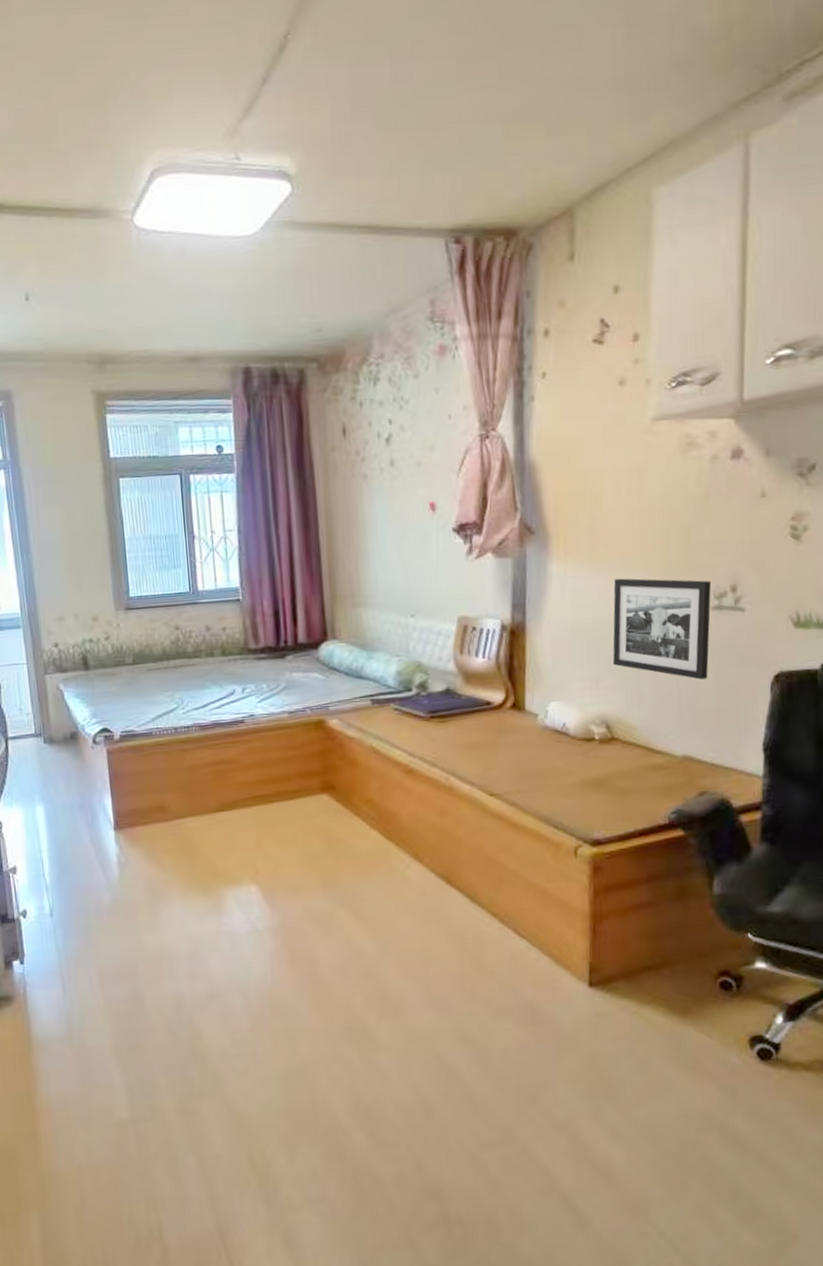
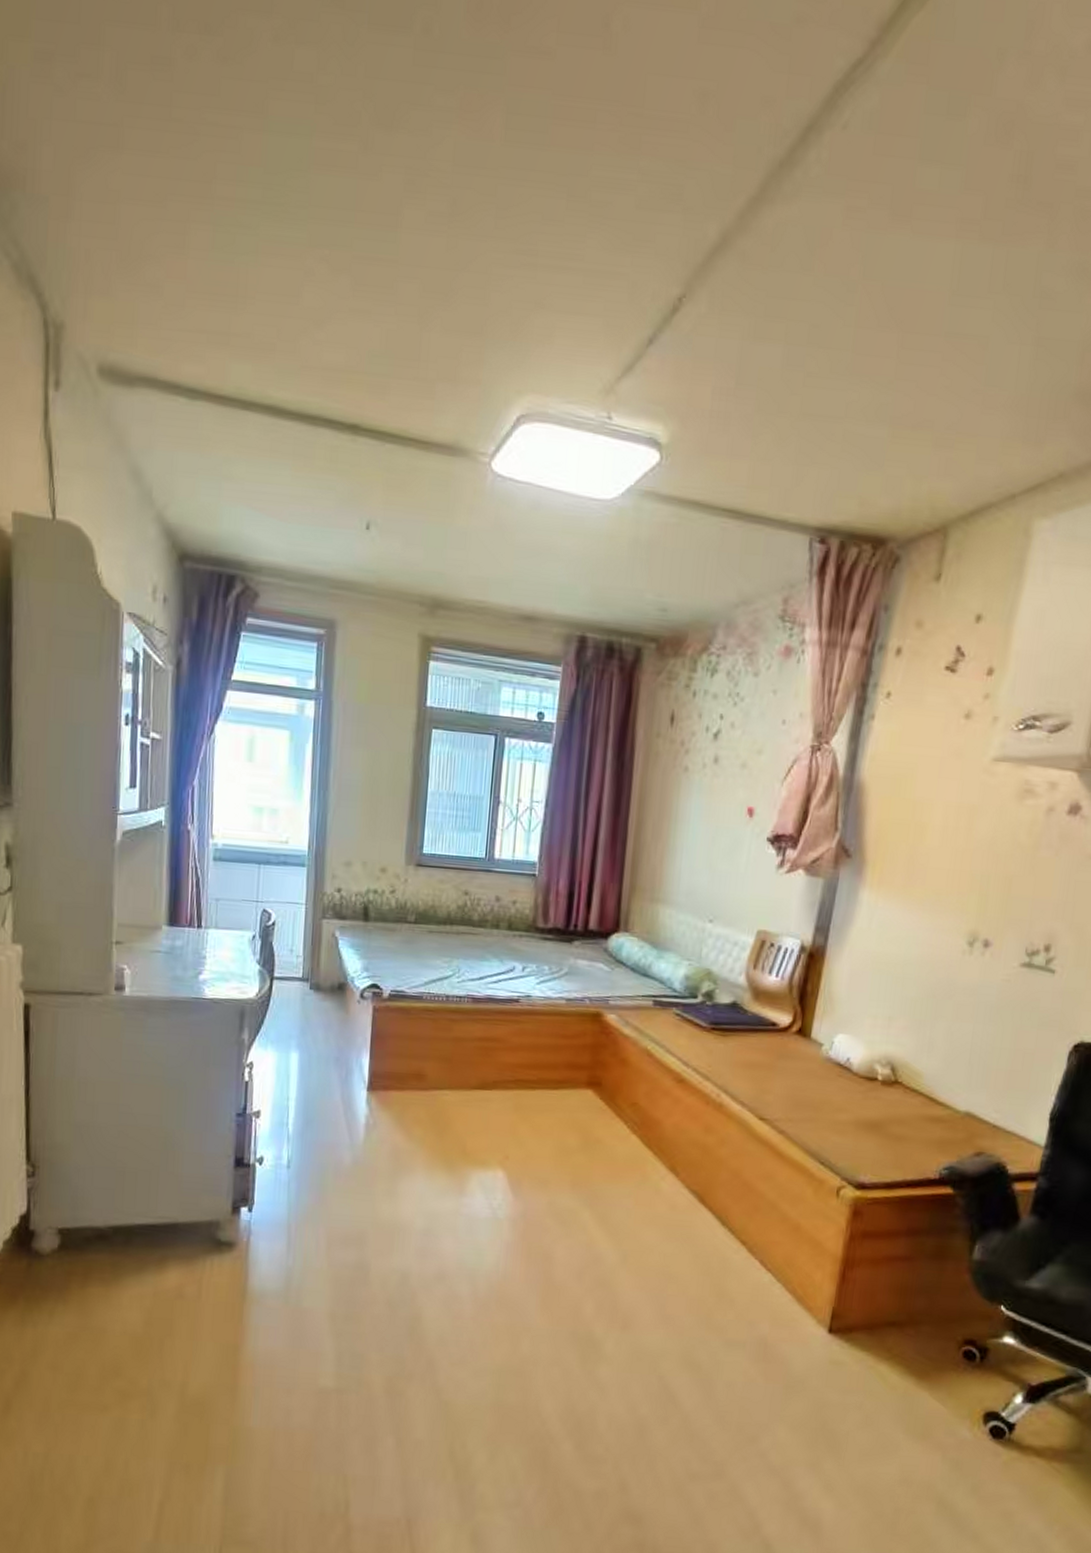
picture frame: present [613,578,712,680] -> none [910,917,1026,1037]

